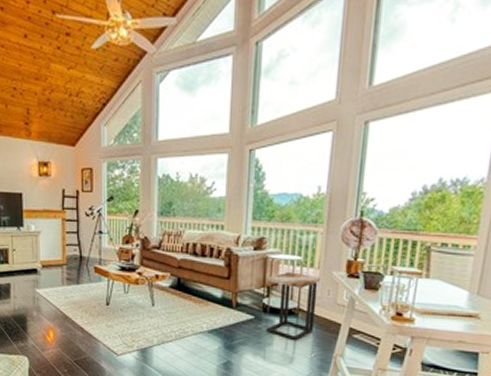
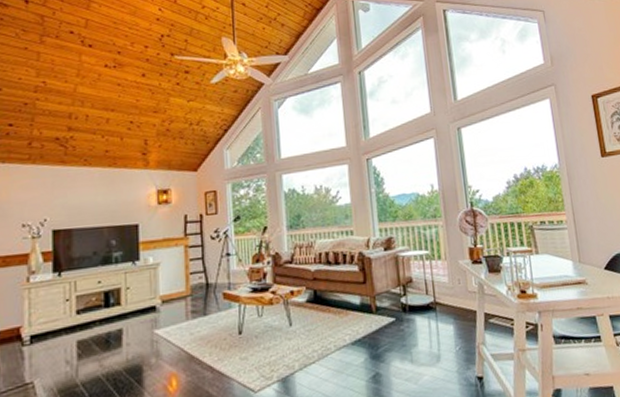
side table: present [265,271,320,341] -> none [402,266,454,337]

